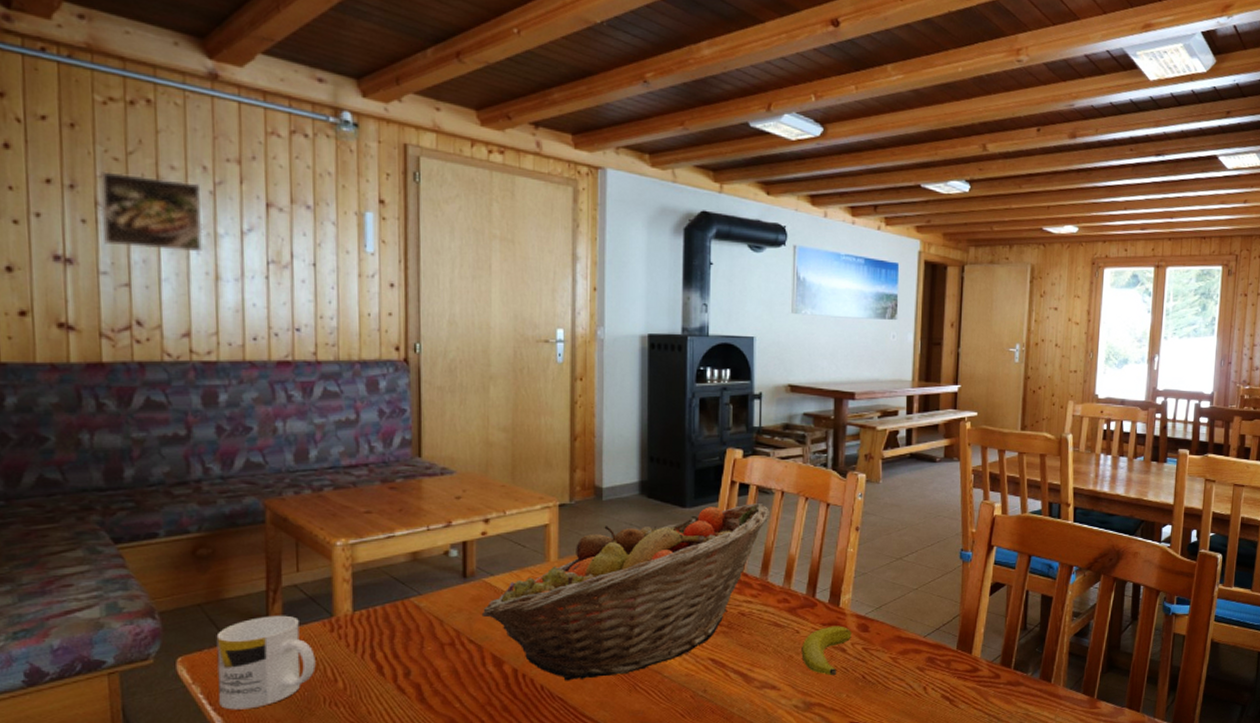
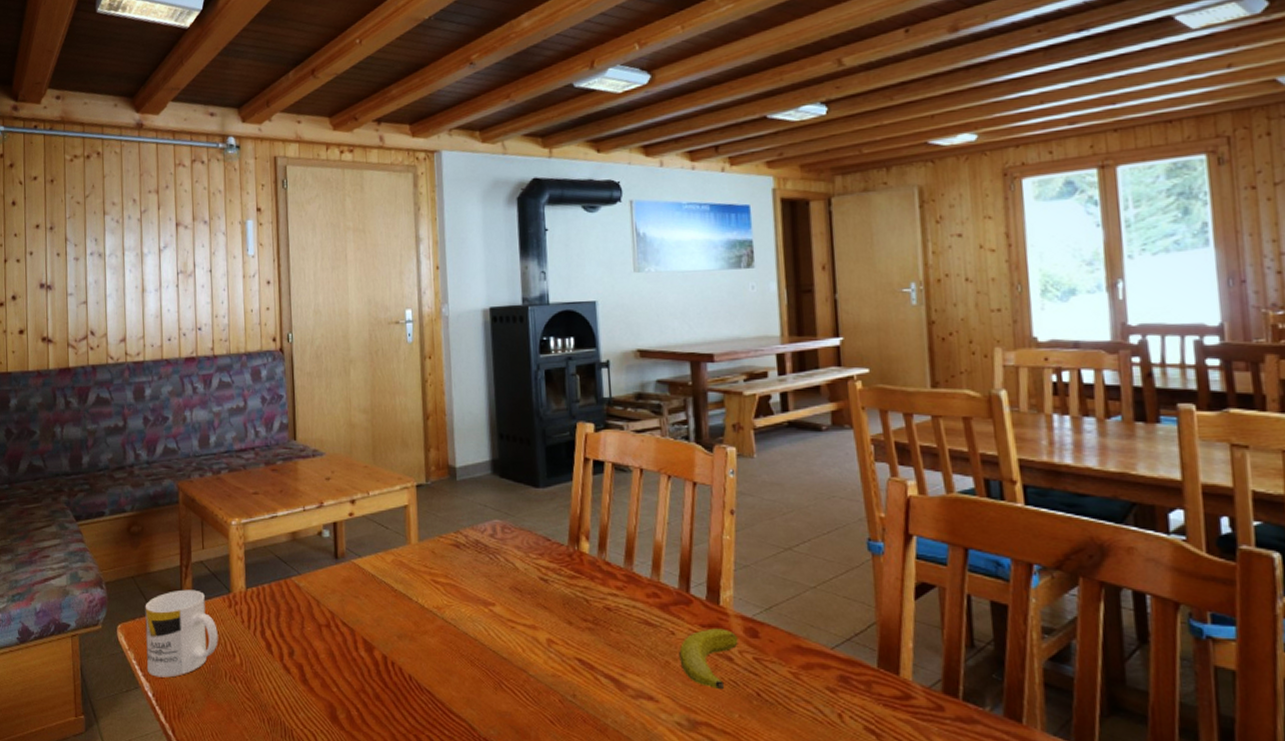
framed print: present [100,171,203,252] -> none [69,212,134,272]
fruit basket: present [481,503,770,681] -> none [352,483,629,673]

